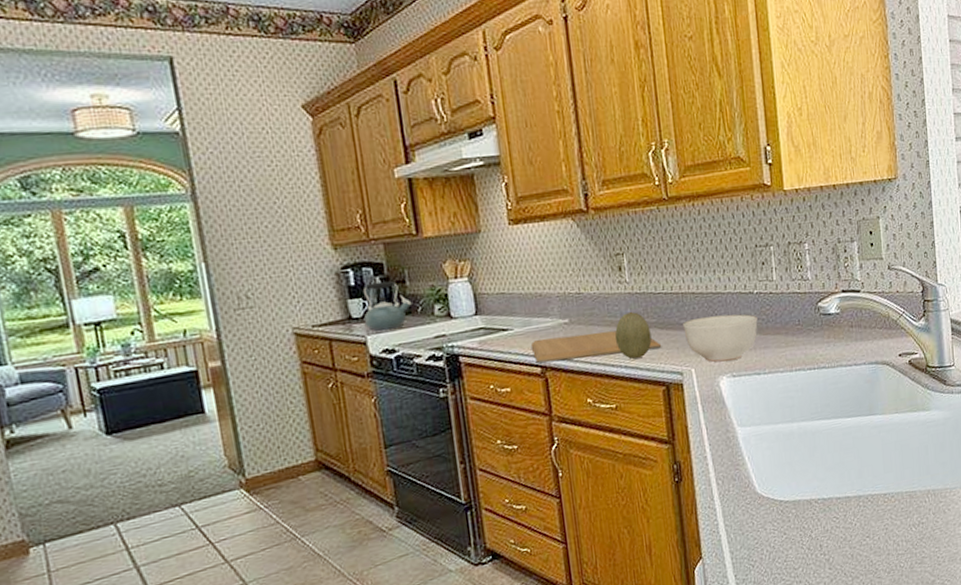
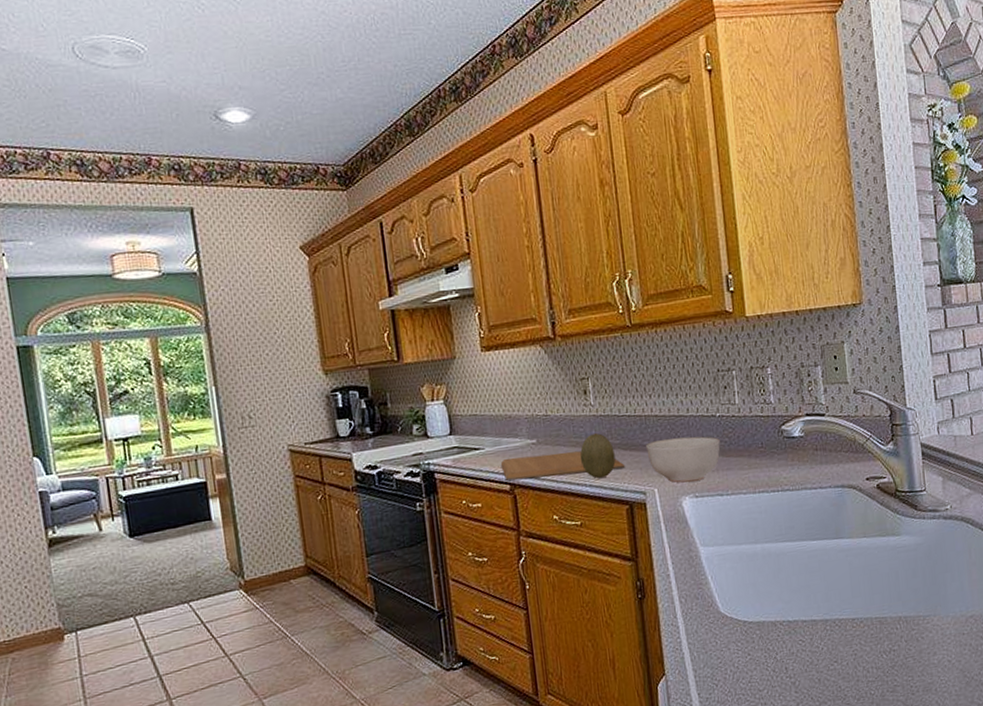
kettle: present [363,281,412,331] -> none [349,403,393,449]

